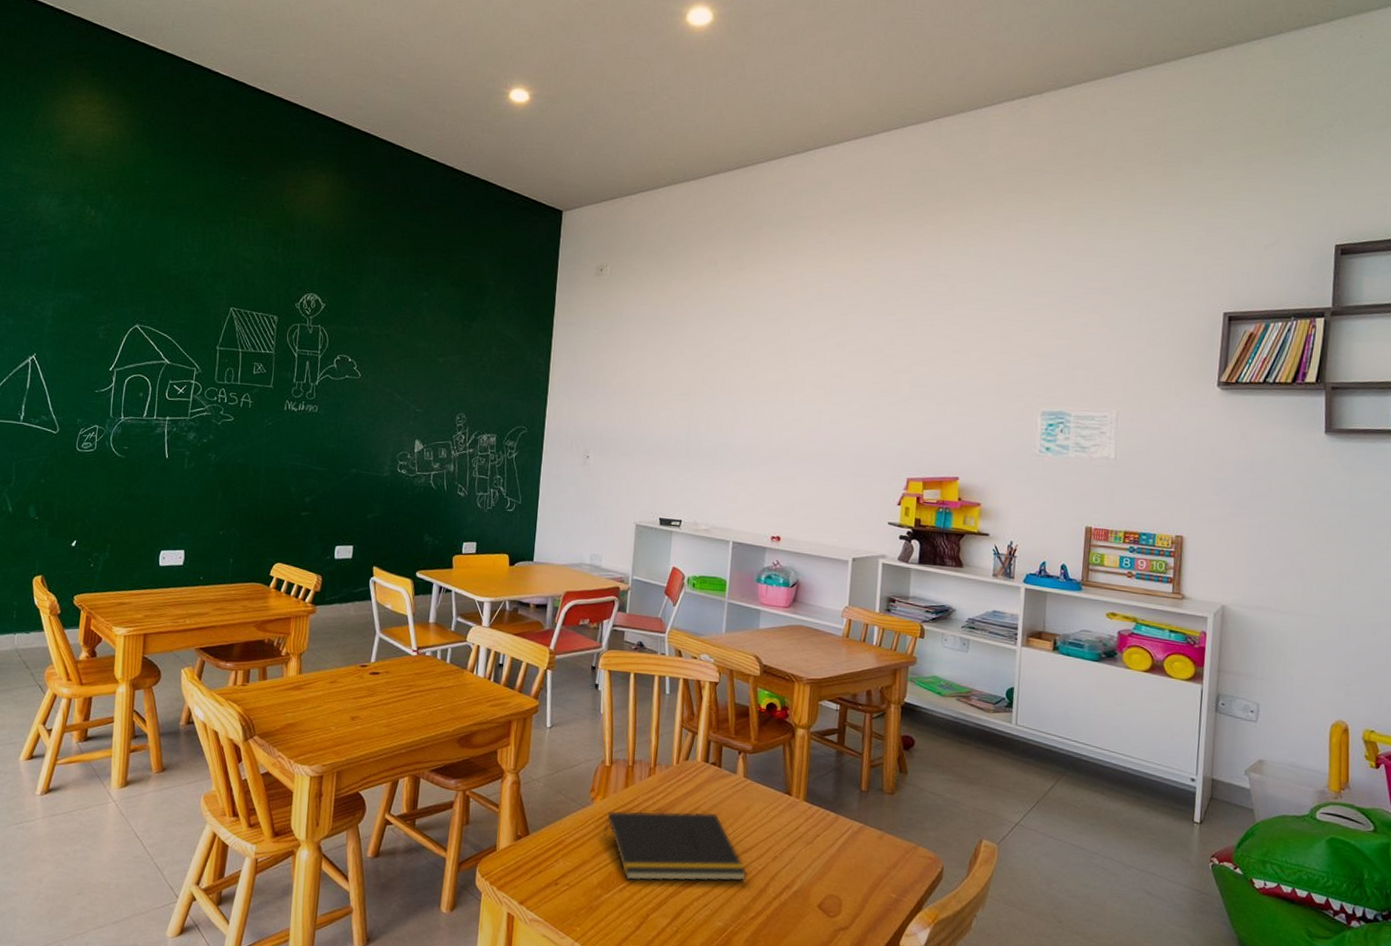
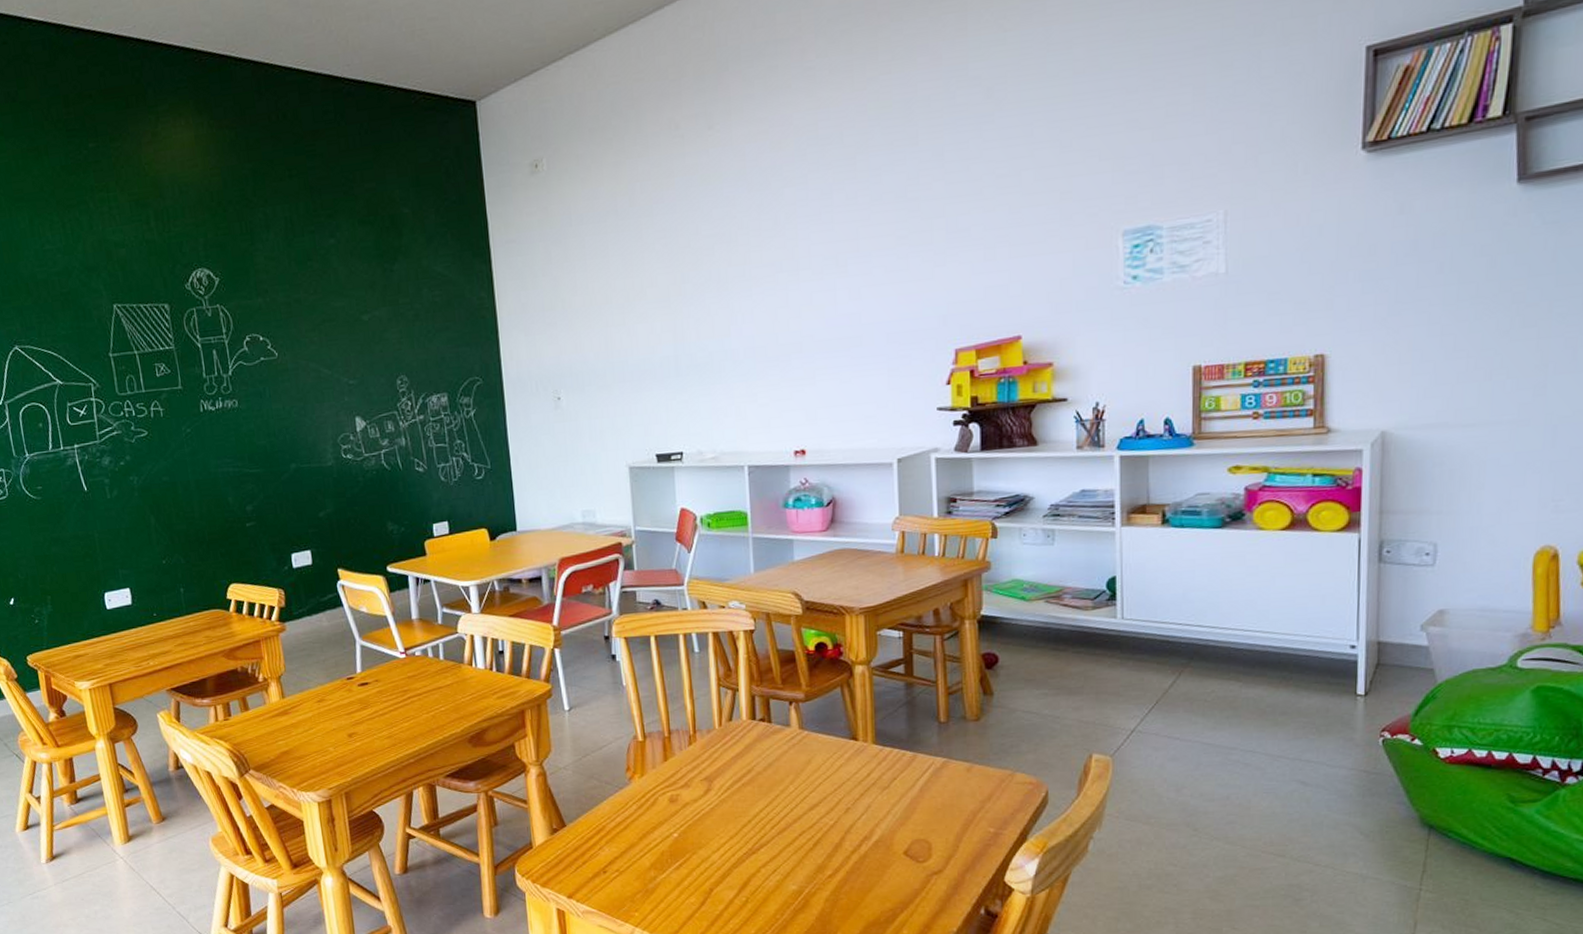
notepad: present [603,810,747,881] -> none [648,773,817,857]

